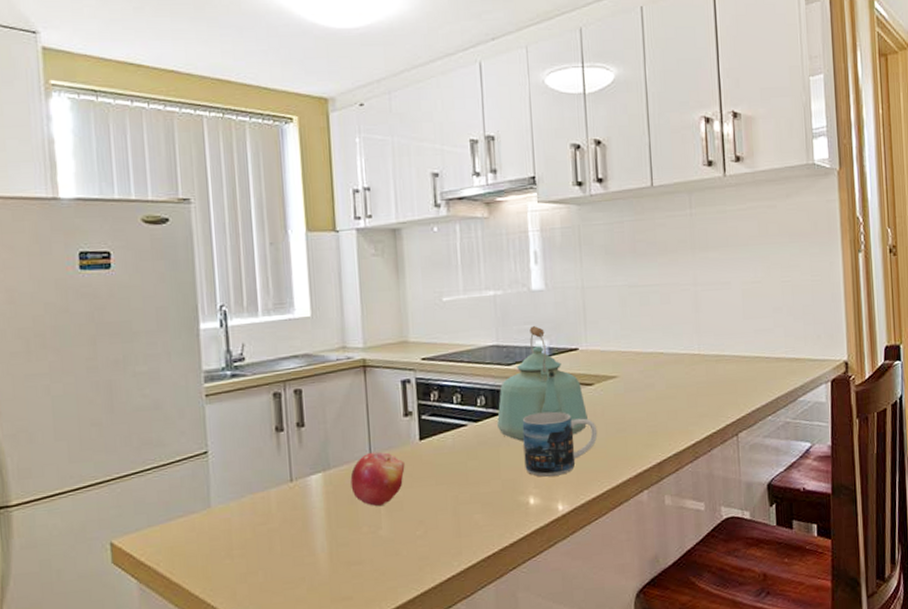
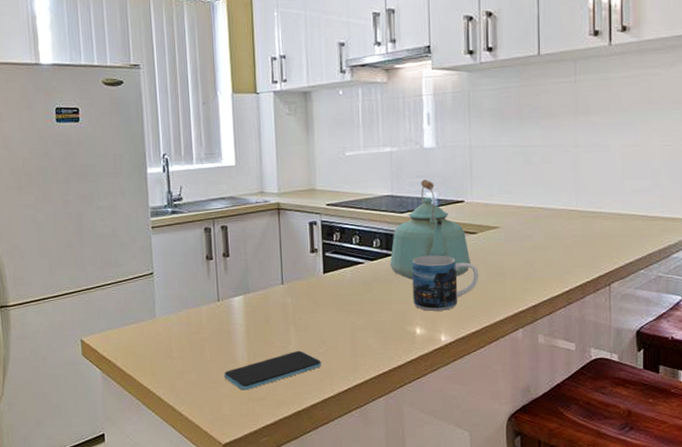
smartphone: none [299,534,419,590] -> present [224,350,321,391]
fruit: present [350,452,405,507] -> none [266,281,311,327]

